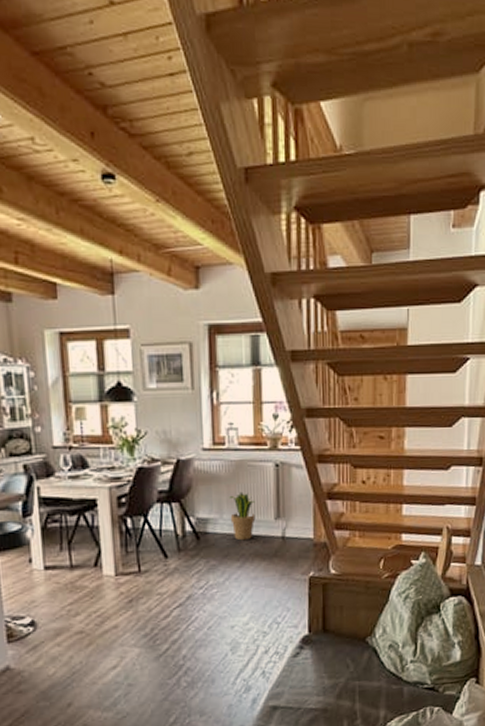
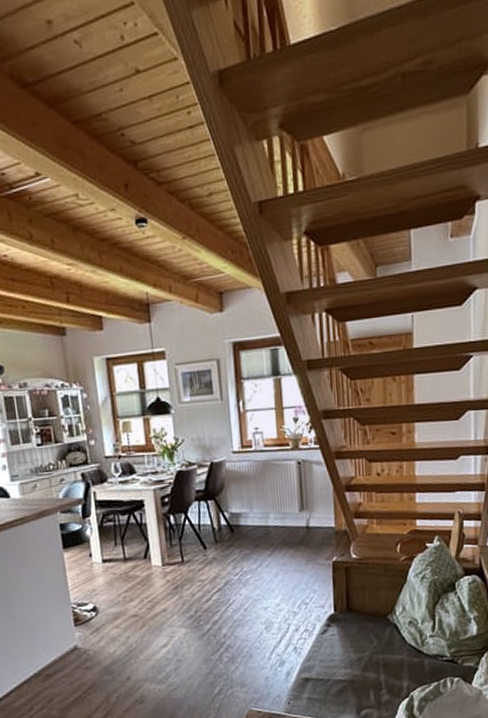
potted plant: present [229,491,256,541] -> none [258,488,282,531]

